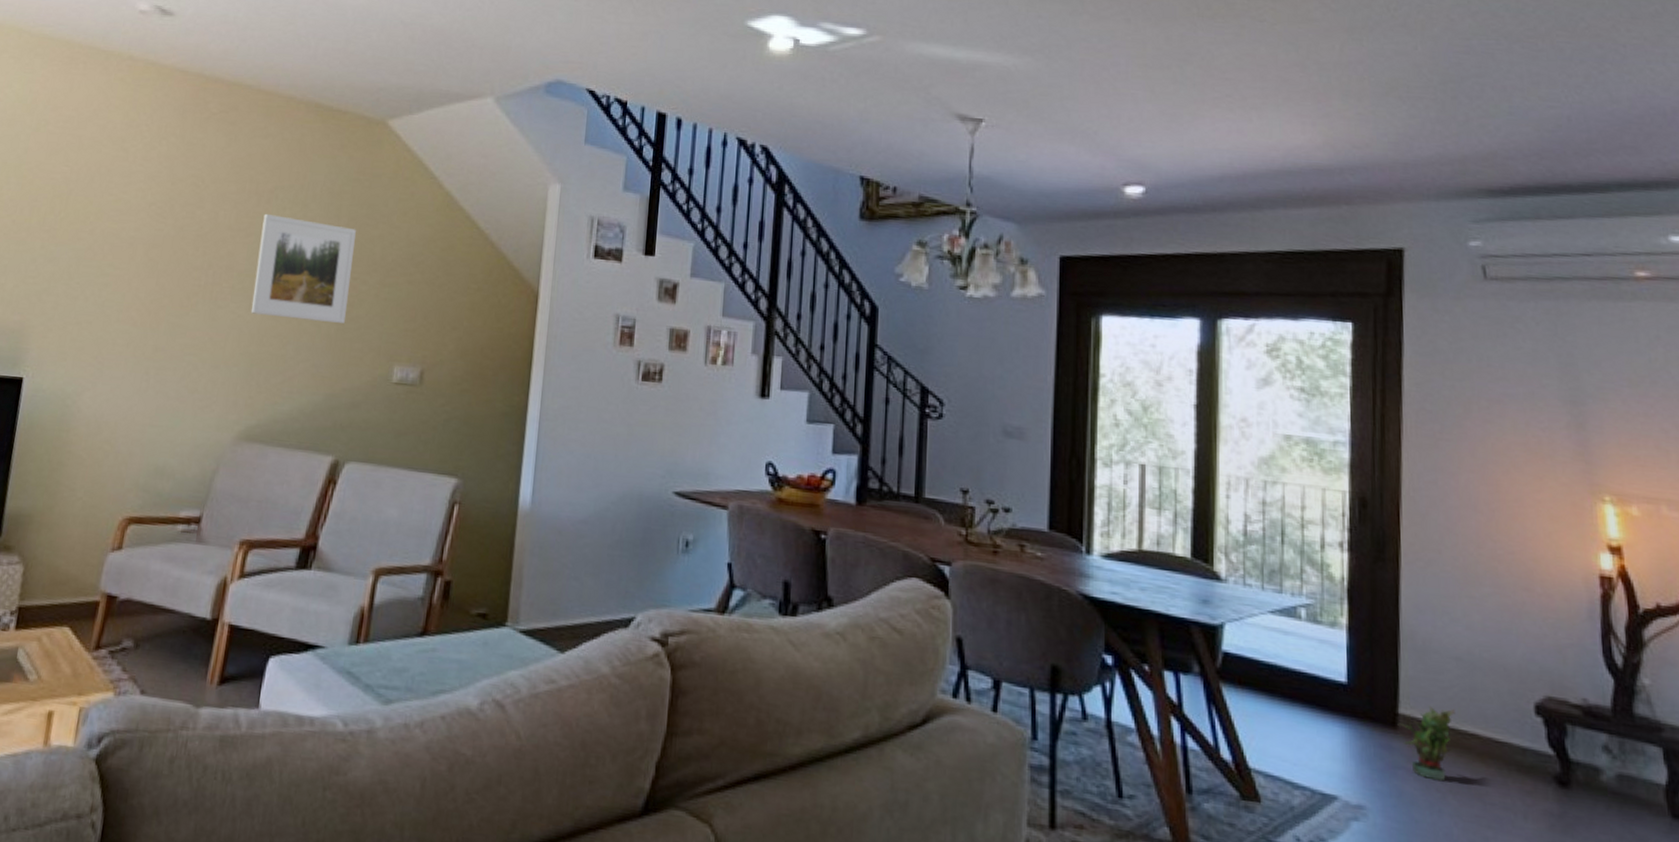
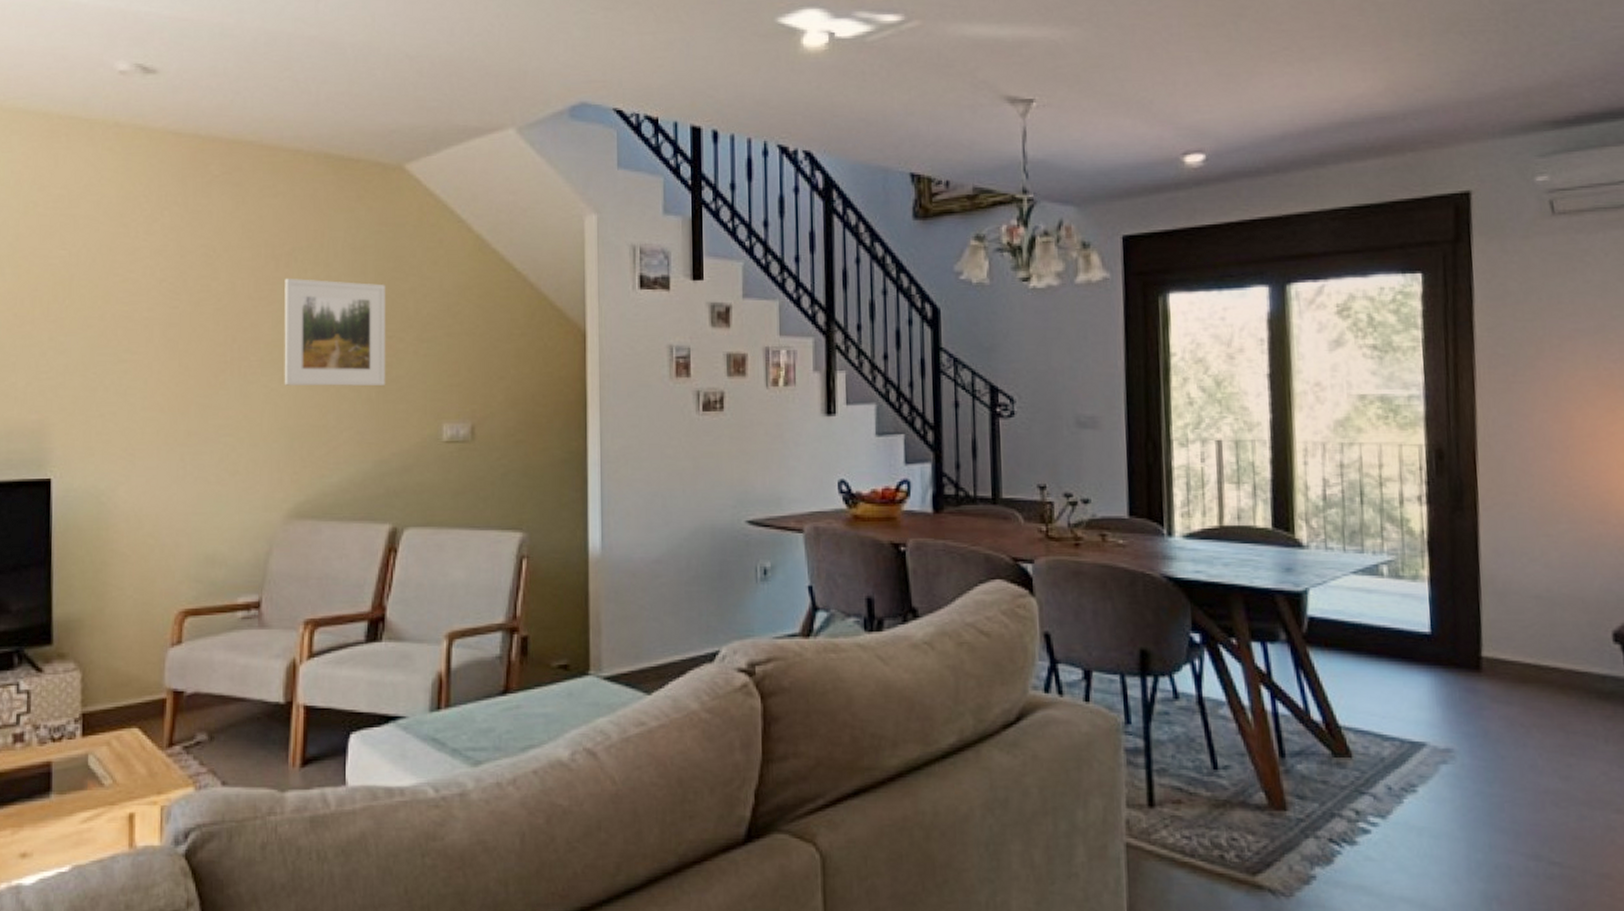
potted plant: present [1398,705,1455,781] -> none [1481,645,1536,717]

